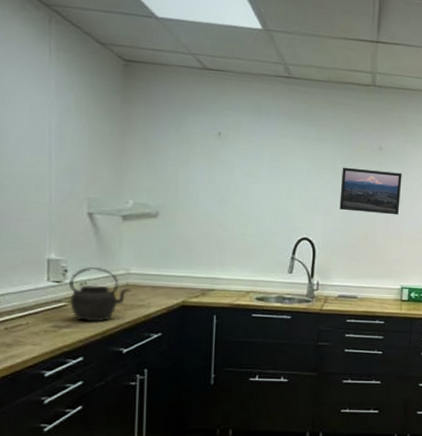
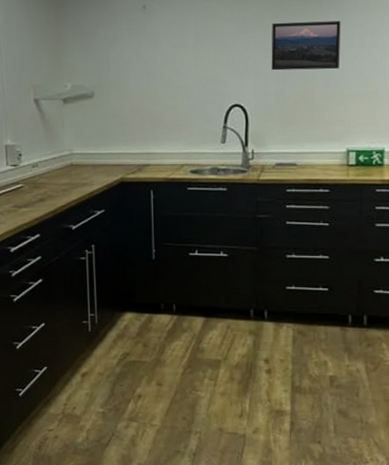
kettle: present [69,266,131,322] -> none [24,149,75,201]

